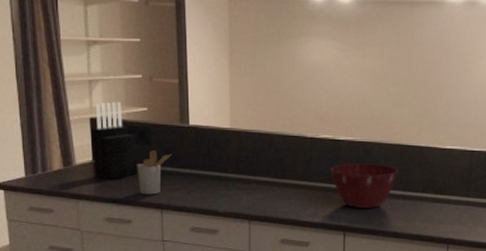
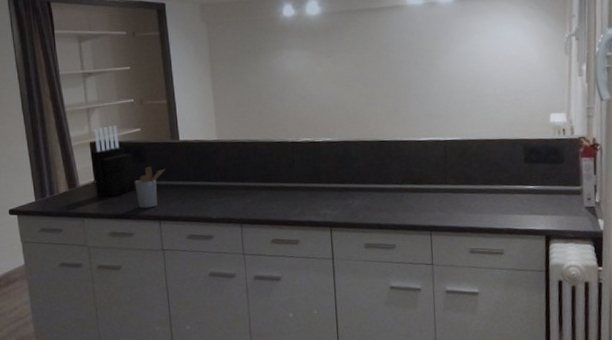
mixing bowl: present [329,163,398,208] -> none [312,161,377,204]

